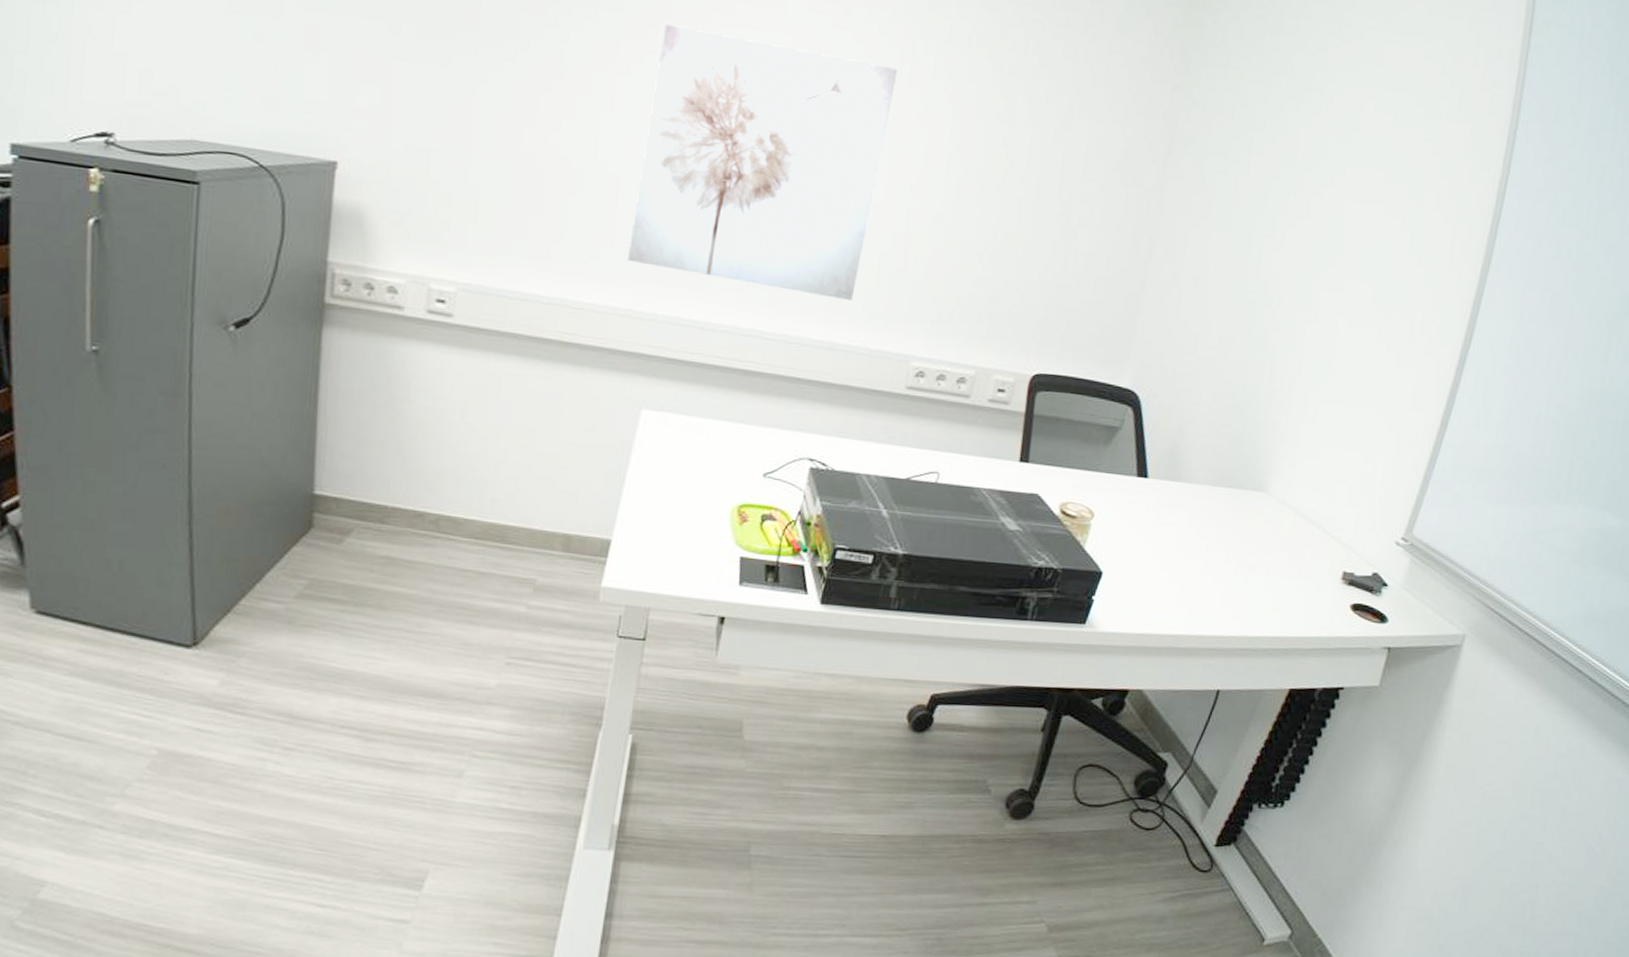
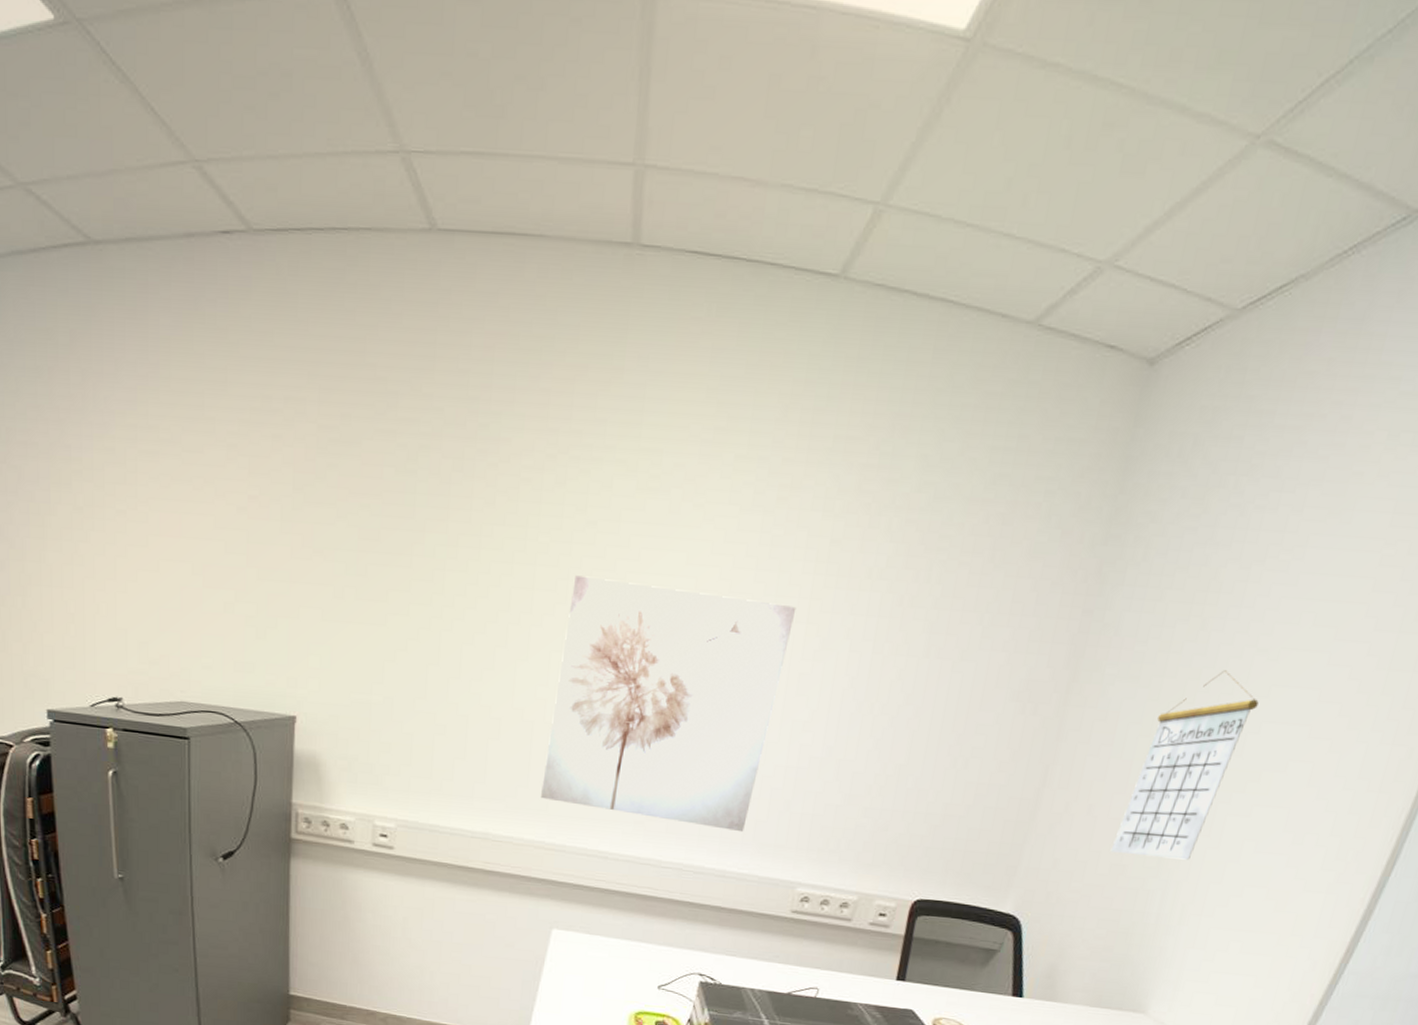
calendar: none [1218,149,1337,333] -> present [1110,670,1259,860]

